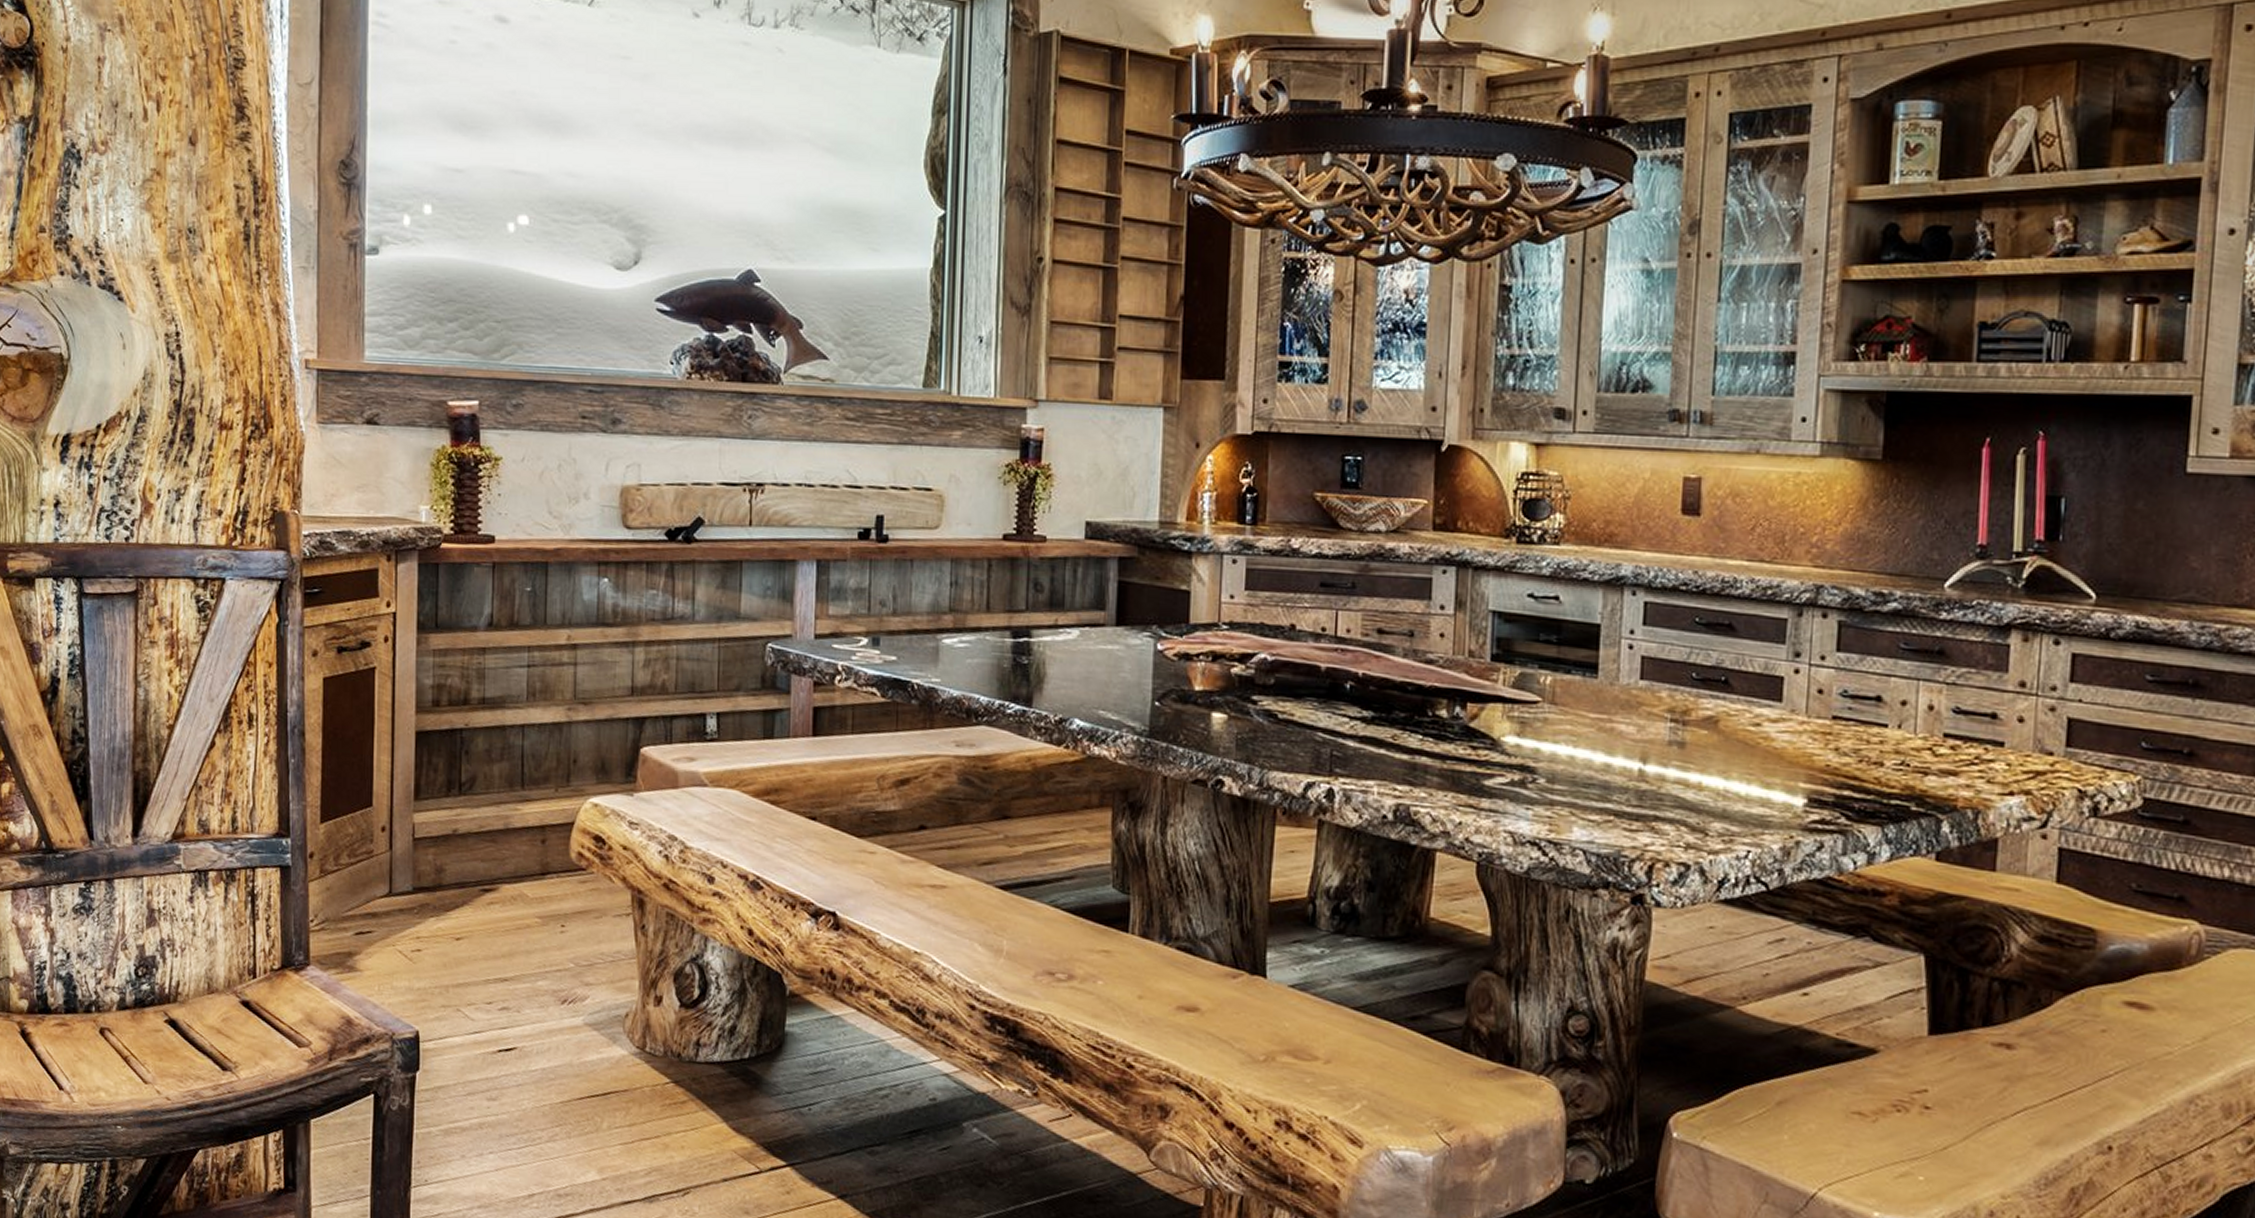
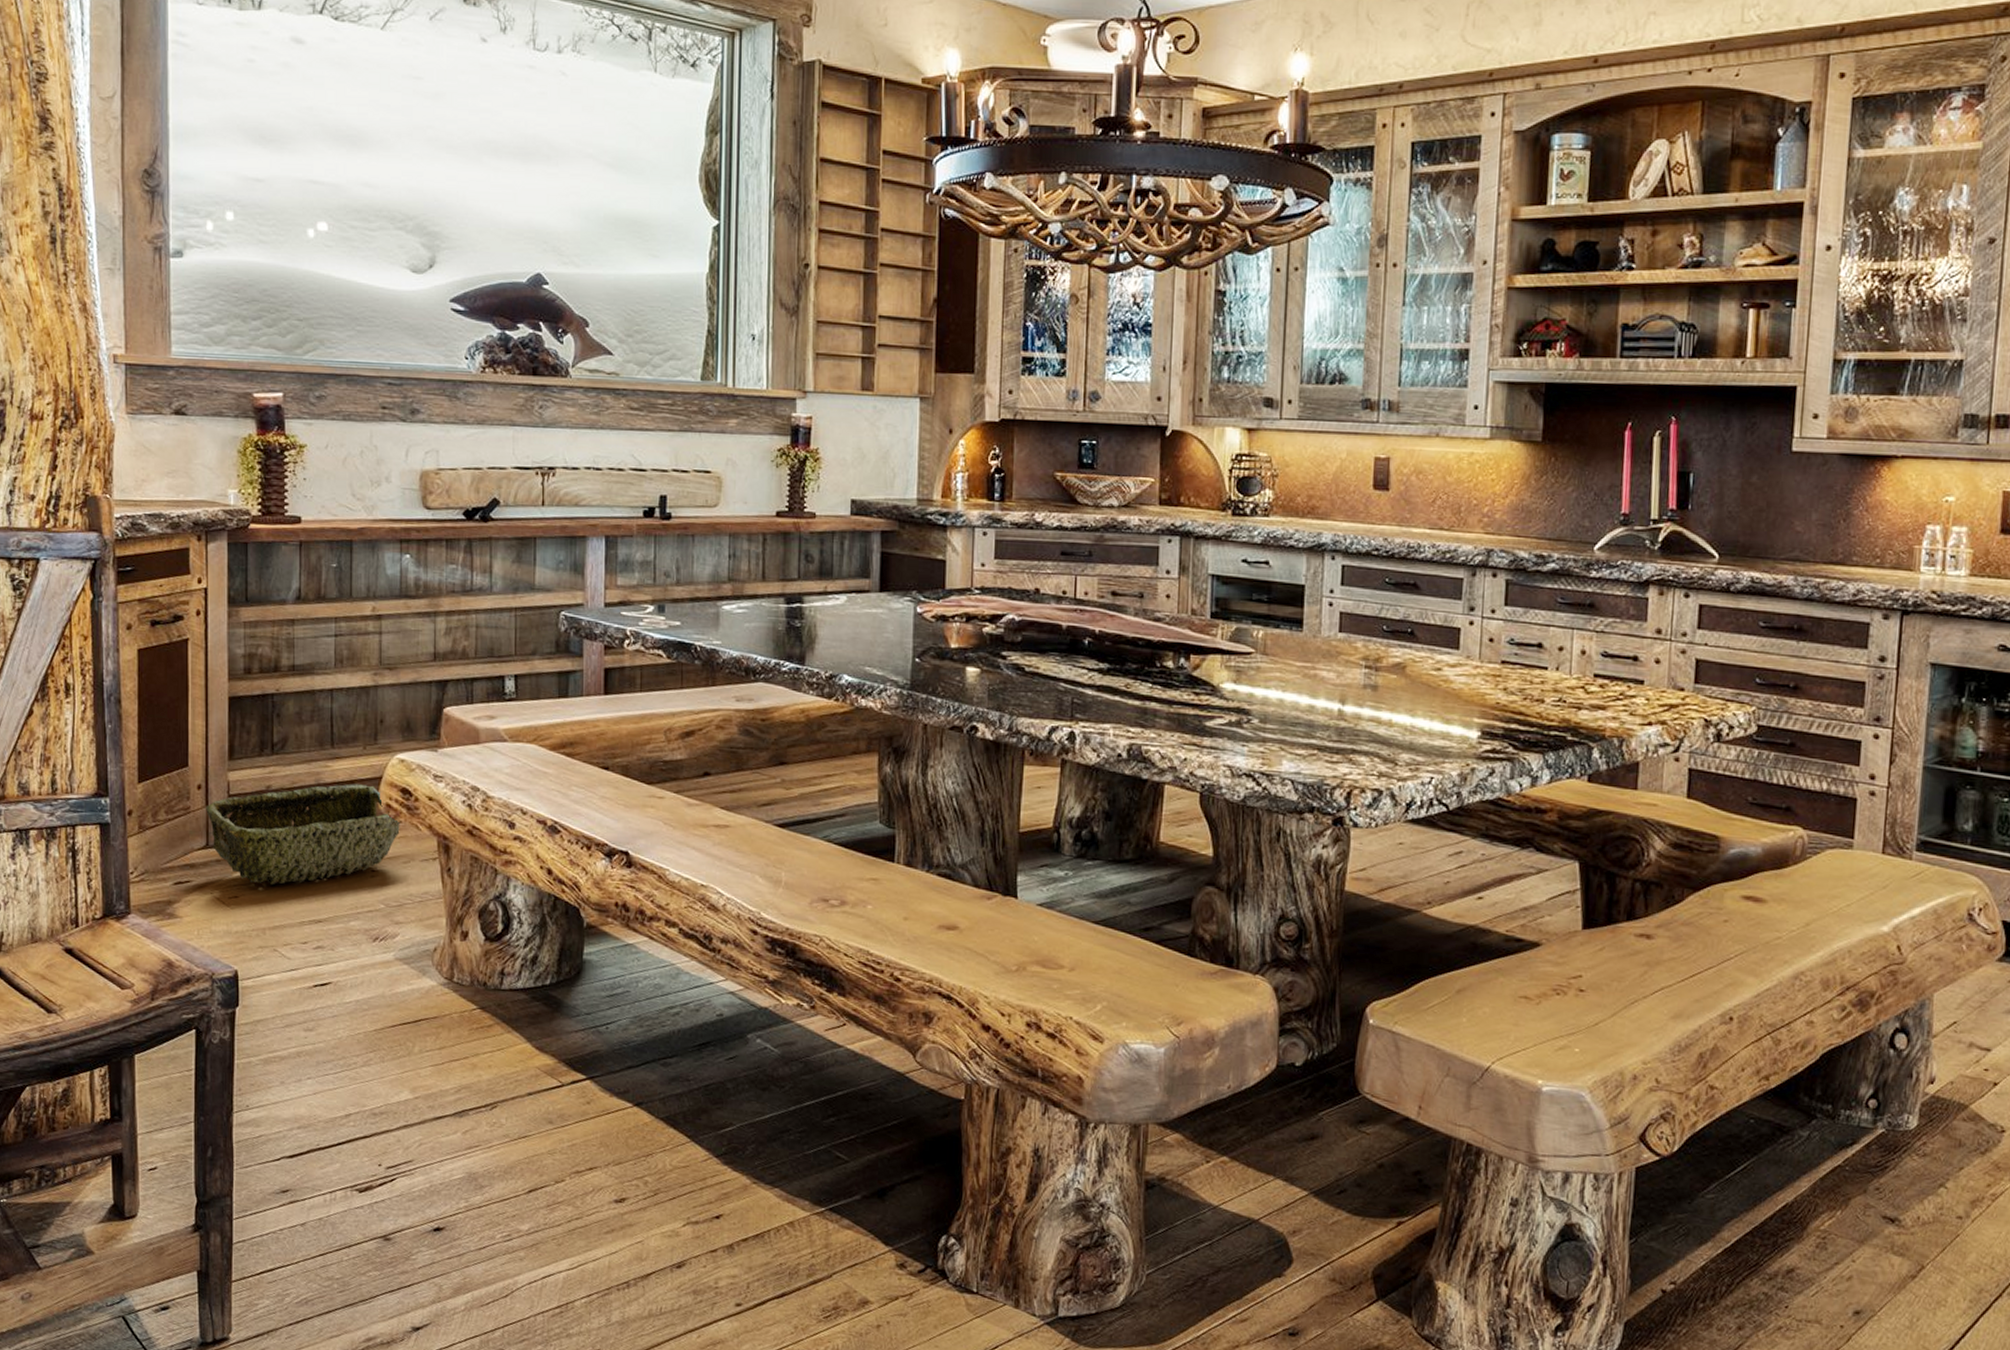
woven basket: none [390,829,594,939] -> present [206,784,401,885]

